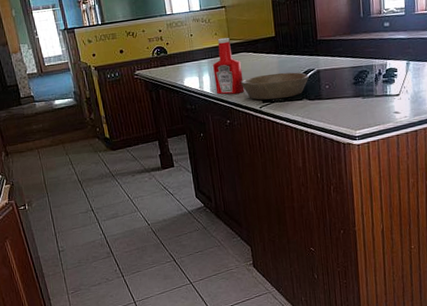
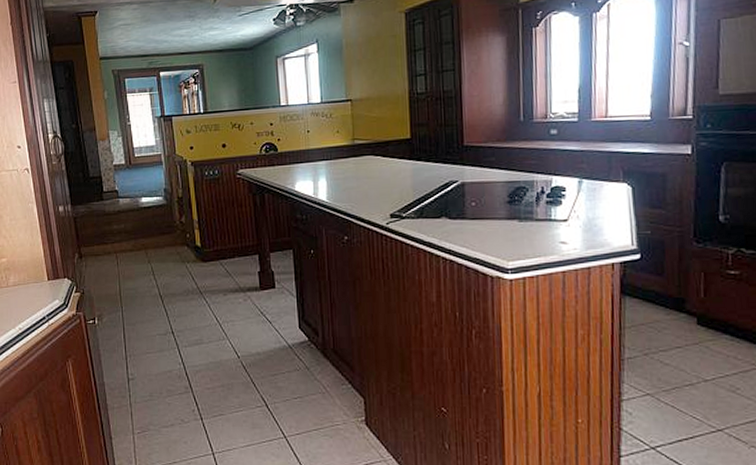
ketchup bottle: present [213,38,244,95] -> none [332,137,368,205]
bowl: present [240,72,309,100] -> none [364,182,450,215]

